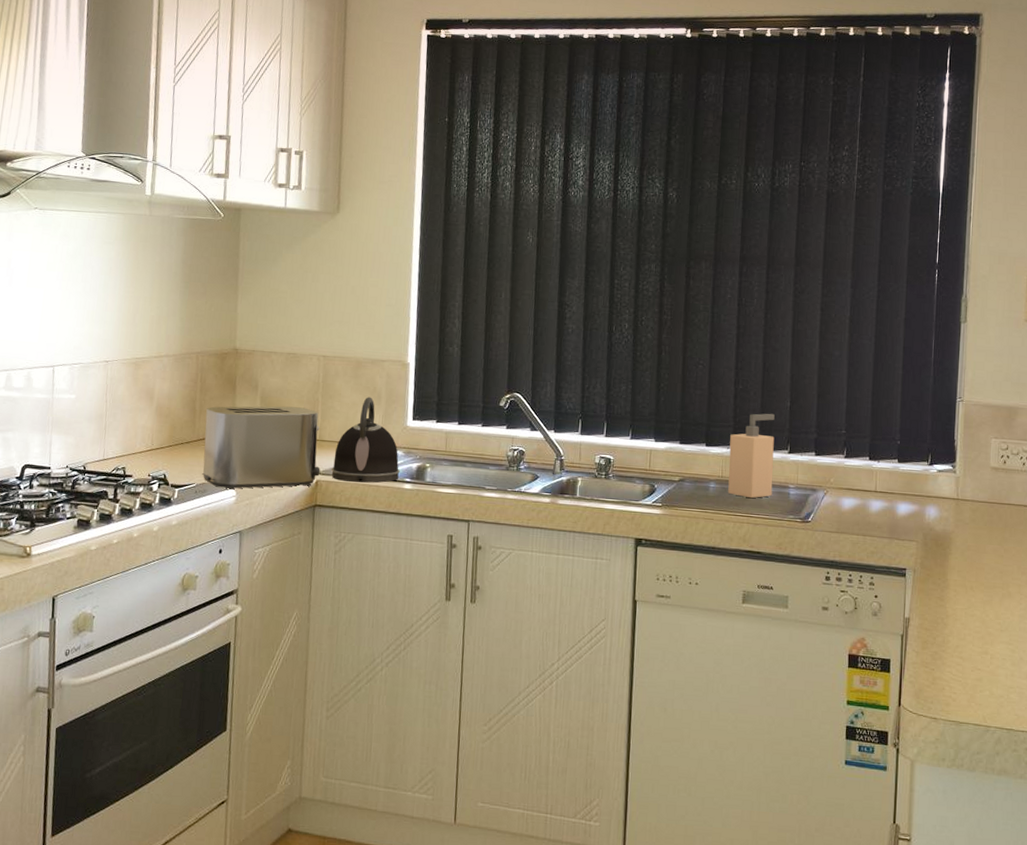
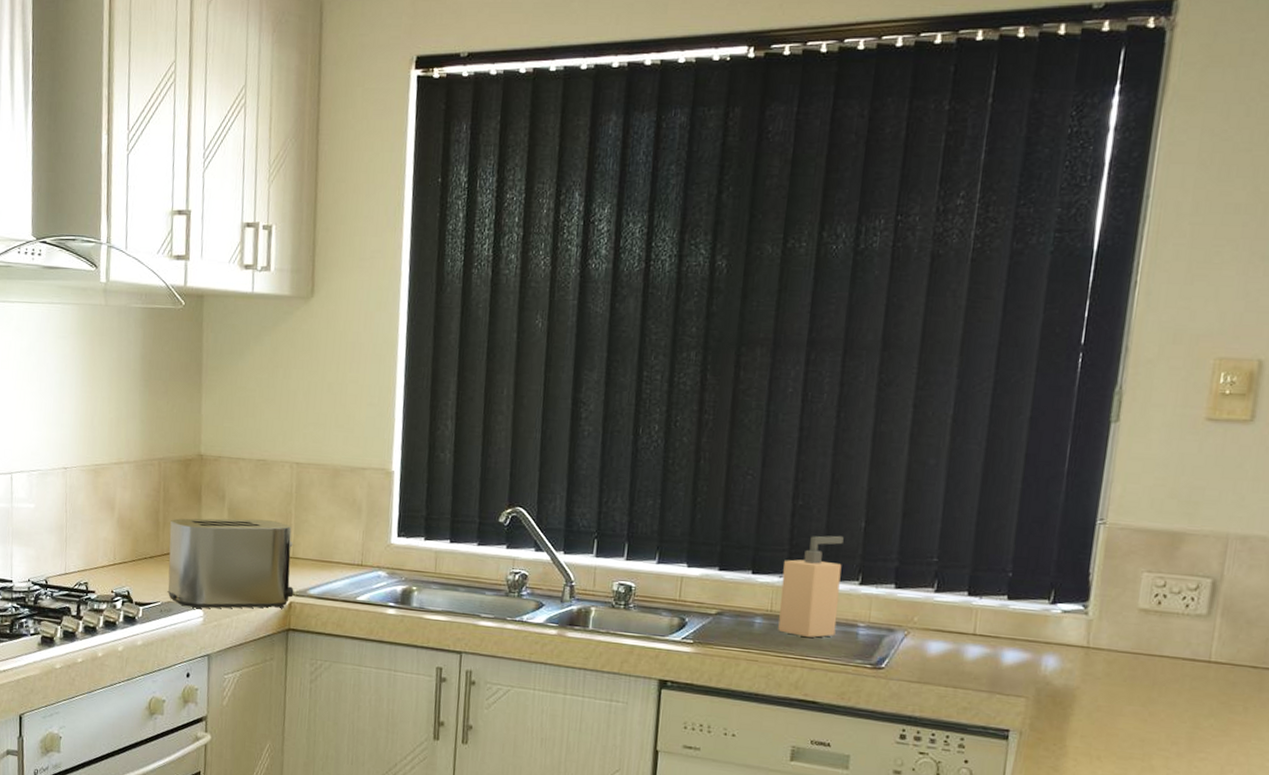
kettle: present [331,397,400,484] -> none [306,509,383,607]

